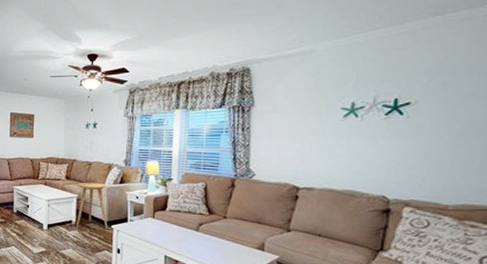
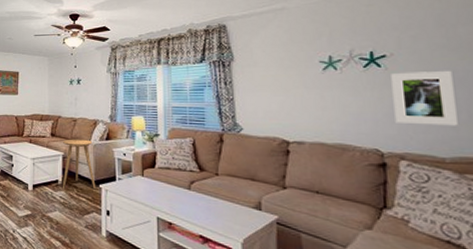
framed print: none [407,119,474,175] -> present [391,70,458,126]

